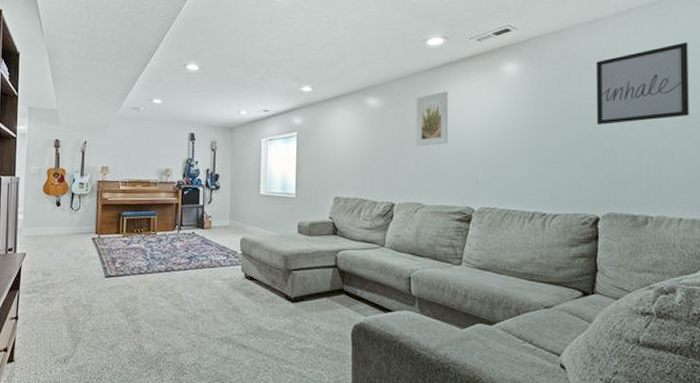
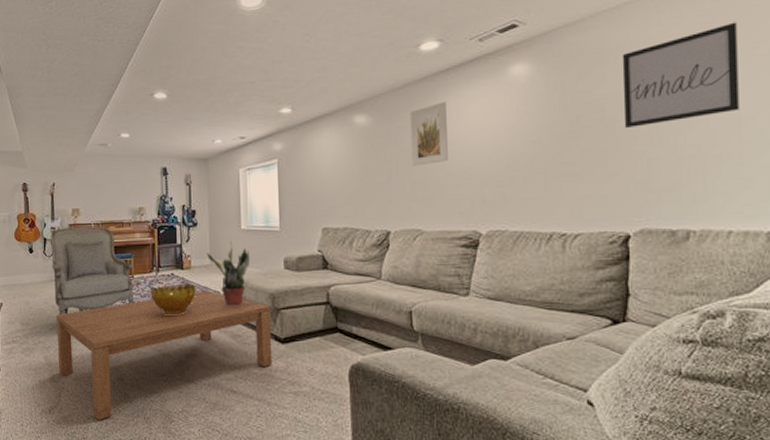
coffee table: none [77,250,283,371] -> present [56,291,273,420]
armchair: none [78,184,157,268] -> present [51,227,134,316]
decorative bowl: none [171,241,215,273] -> present [150,282,196,317]
potted plant: none [226,204,267,267] -> present [206,241,250,307]

